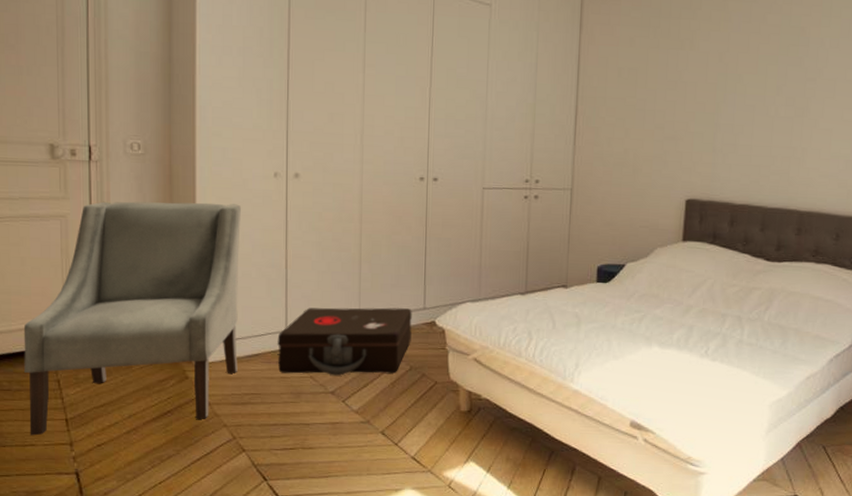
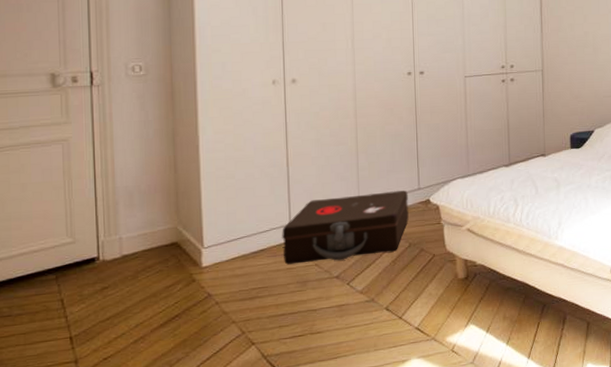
chair: present [23,201,241,436] -> none [24,112,244,359]

